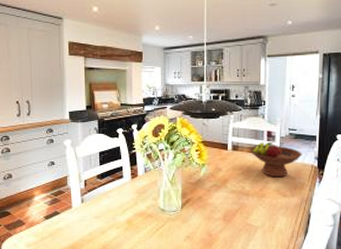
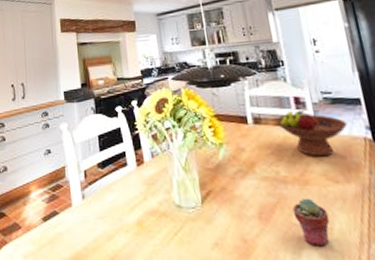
potted succulent: none [249,206,274,239] -> present [292,198,330,247]

